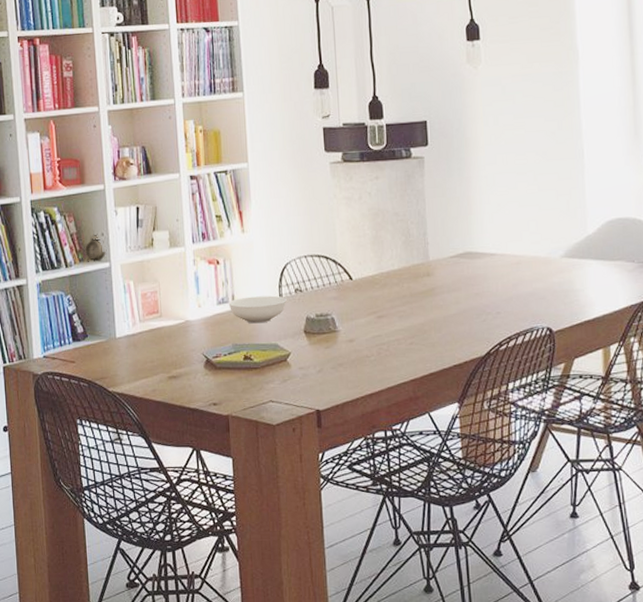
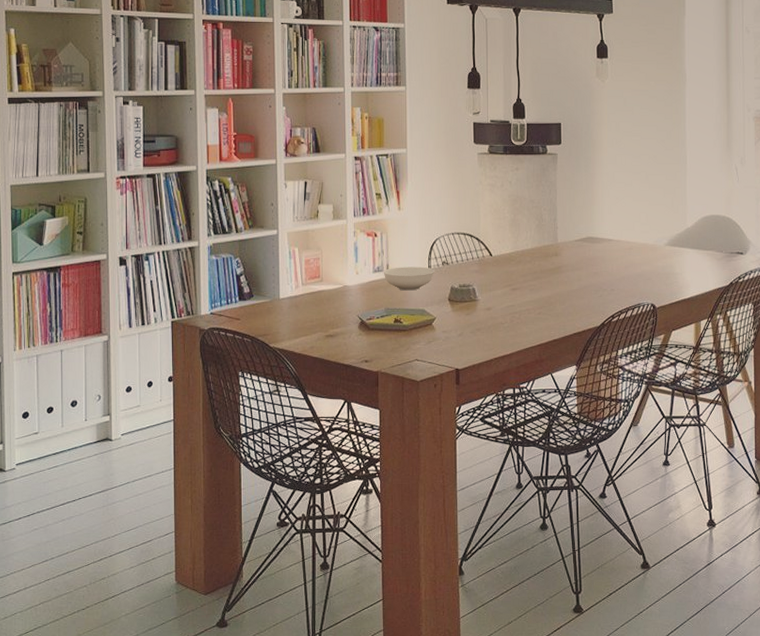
alarm clock: present [85,234,107,262] -> none [255,203,275,229]

